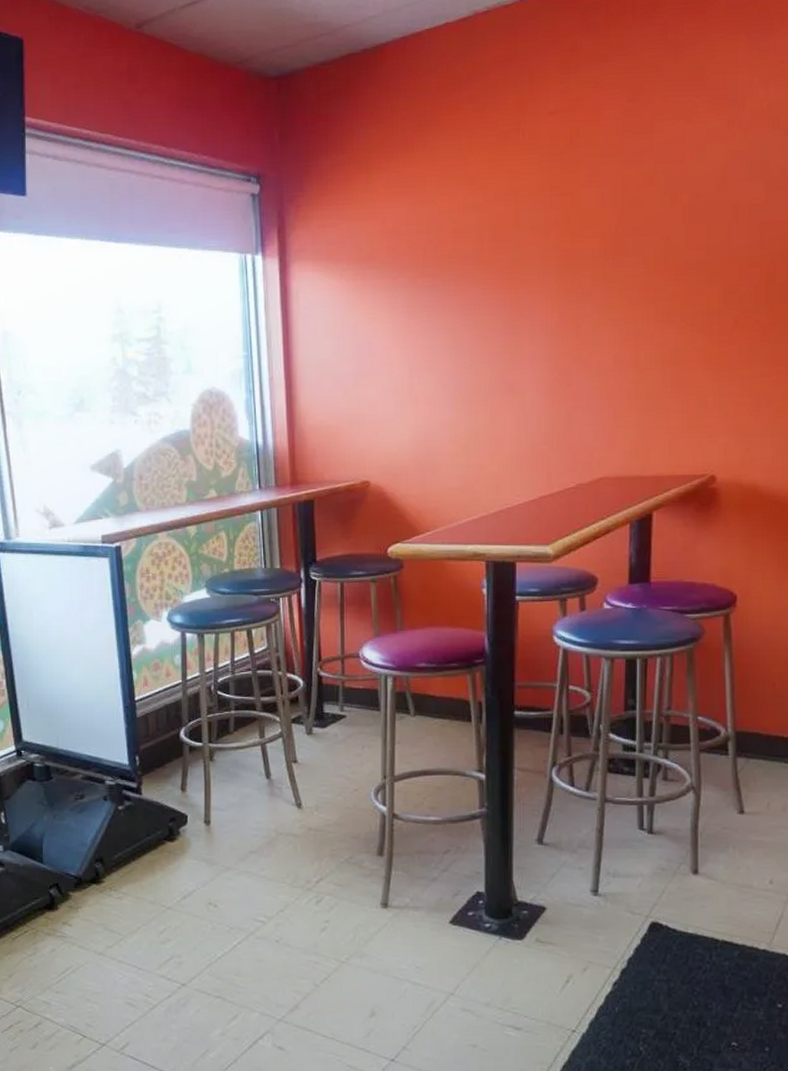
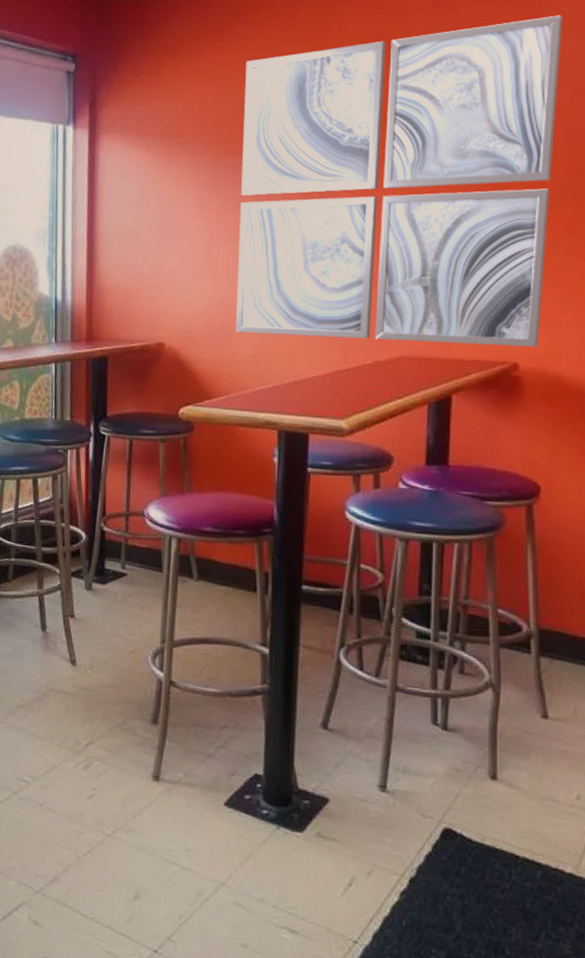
wall art: none [438,103,759,465] -> present [236,15,563,348]

